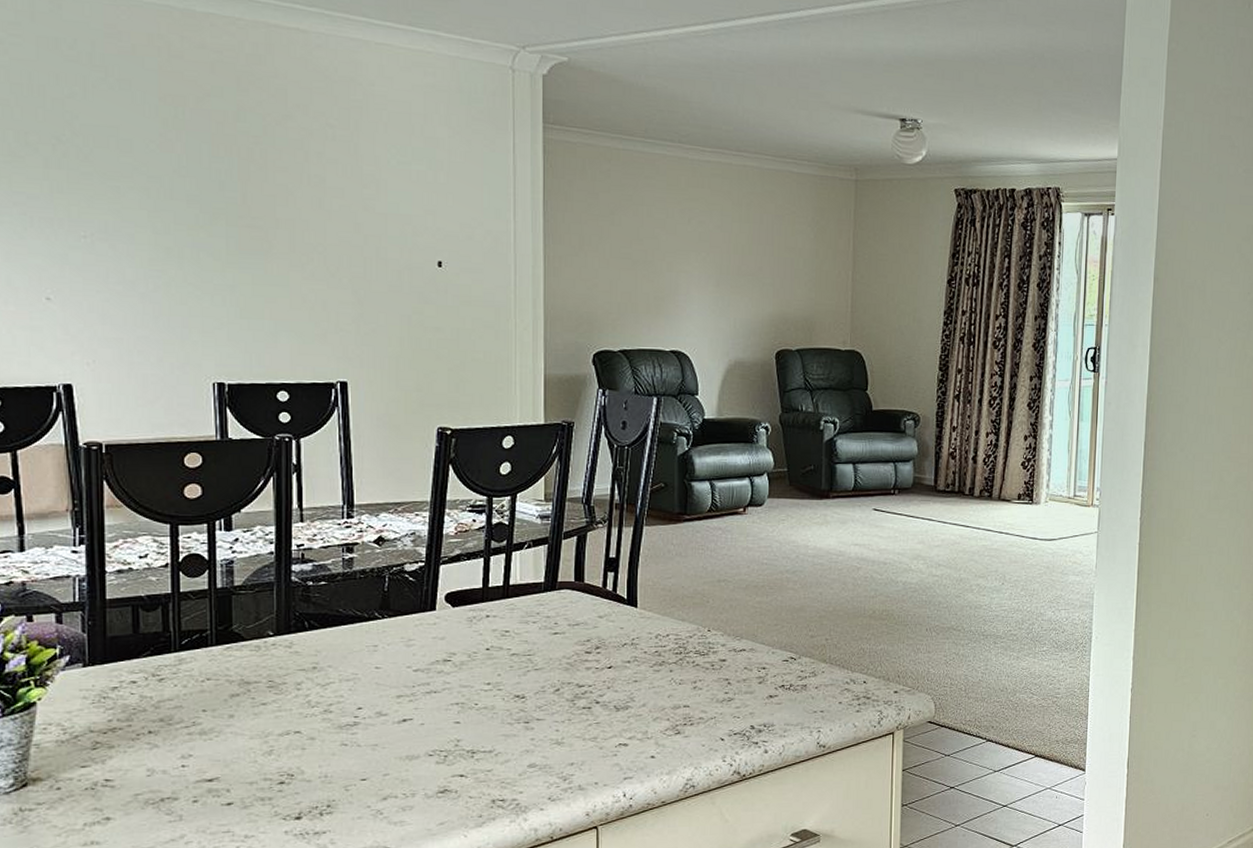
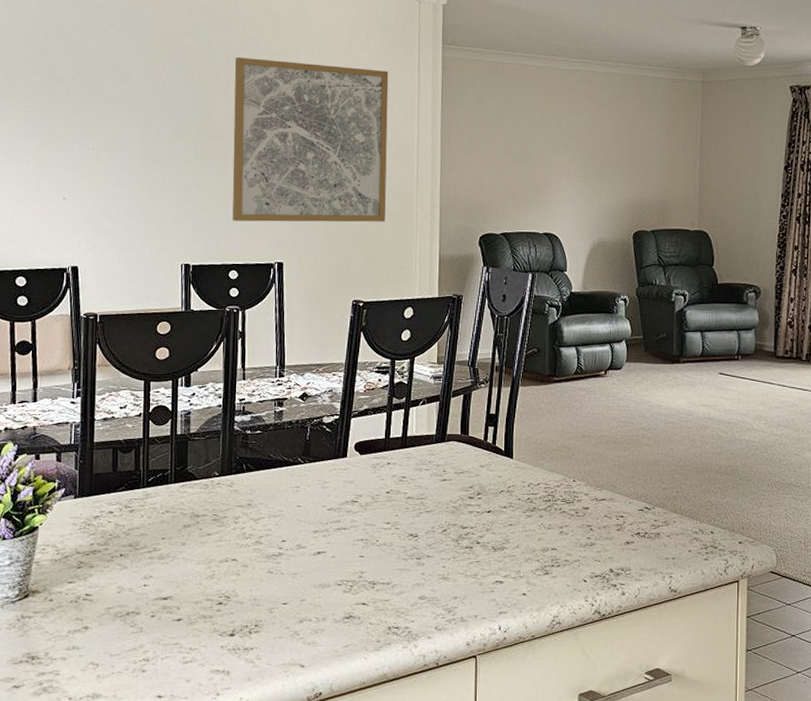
wall art: none [274,127,477,335] -> present [232,57,389,222]

